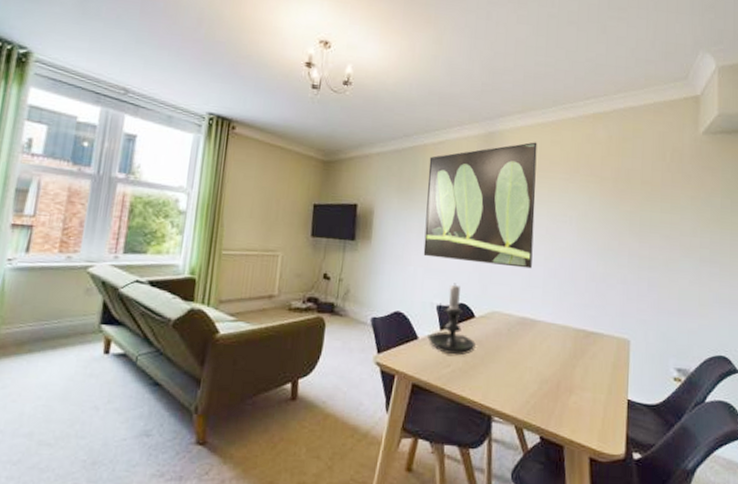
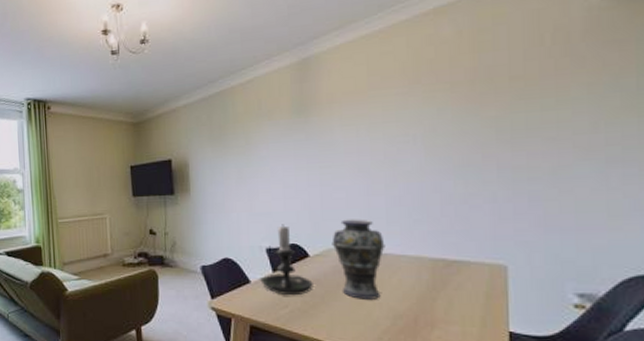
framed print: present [423,142,537,269] -> none [239,58,370,201]
vase: none [496,285,540,364] -> present [332,219,385,299]

